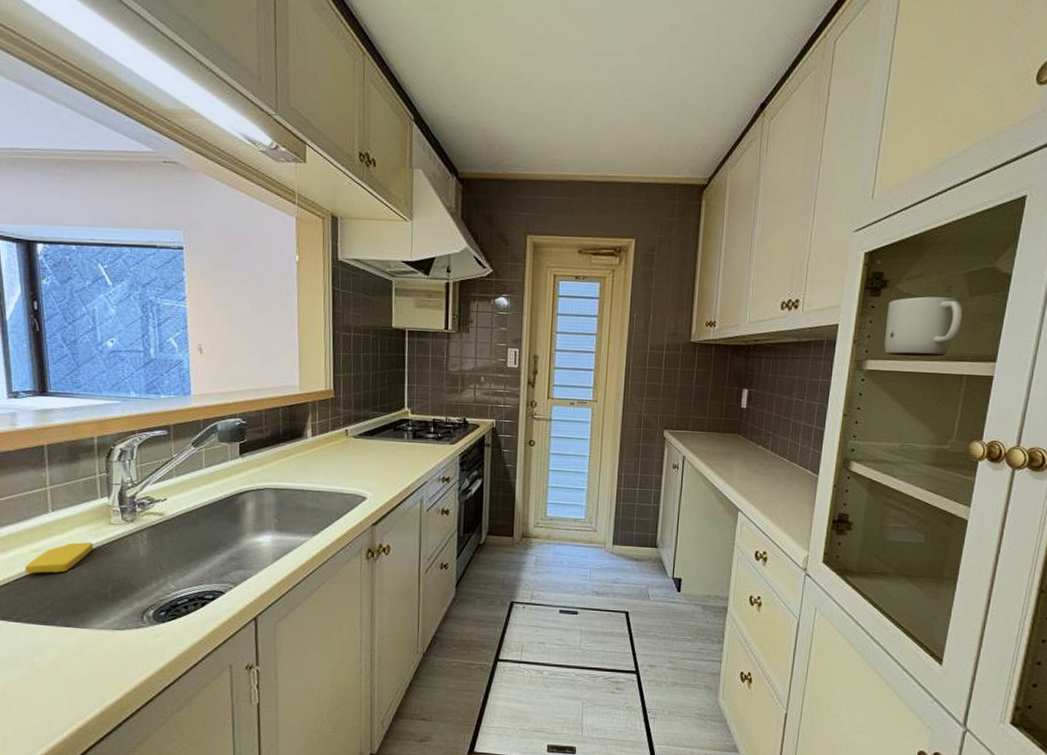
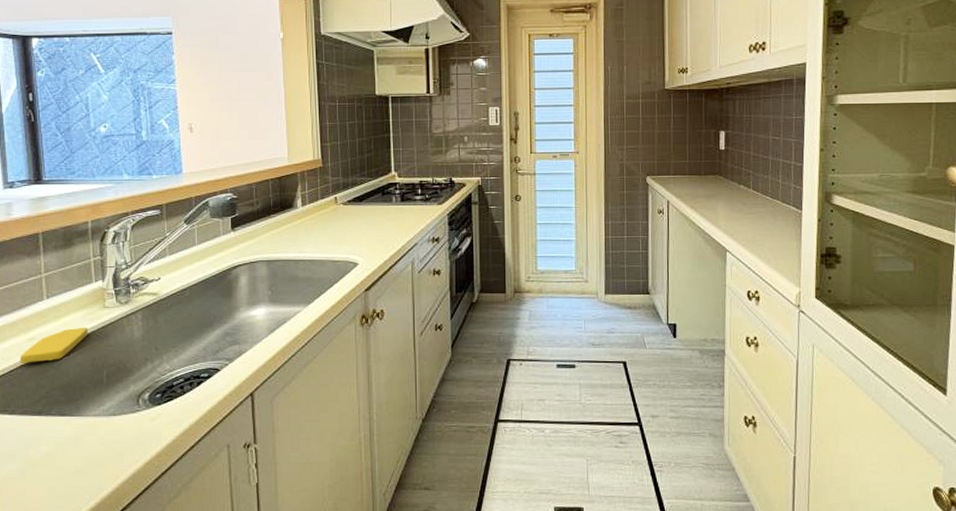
mug: present [884,296,963,357] -> none [851,30,925,89]

